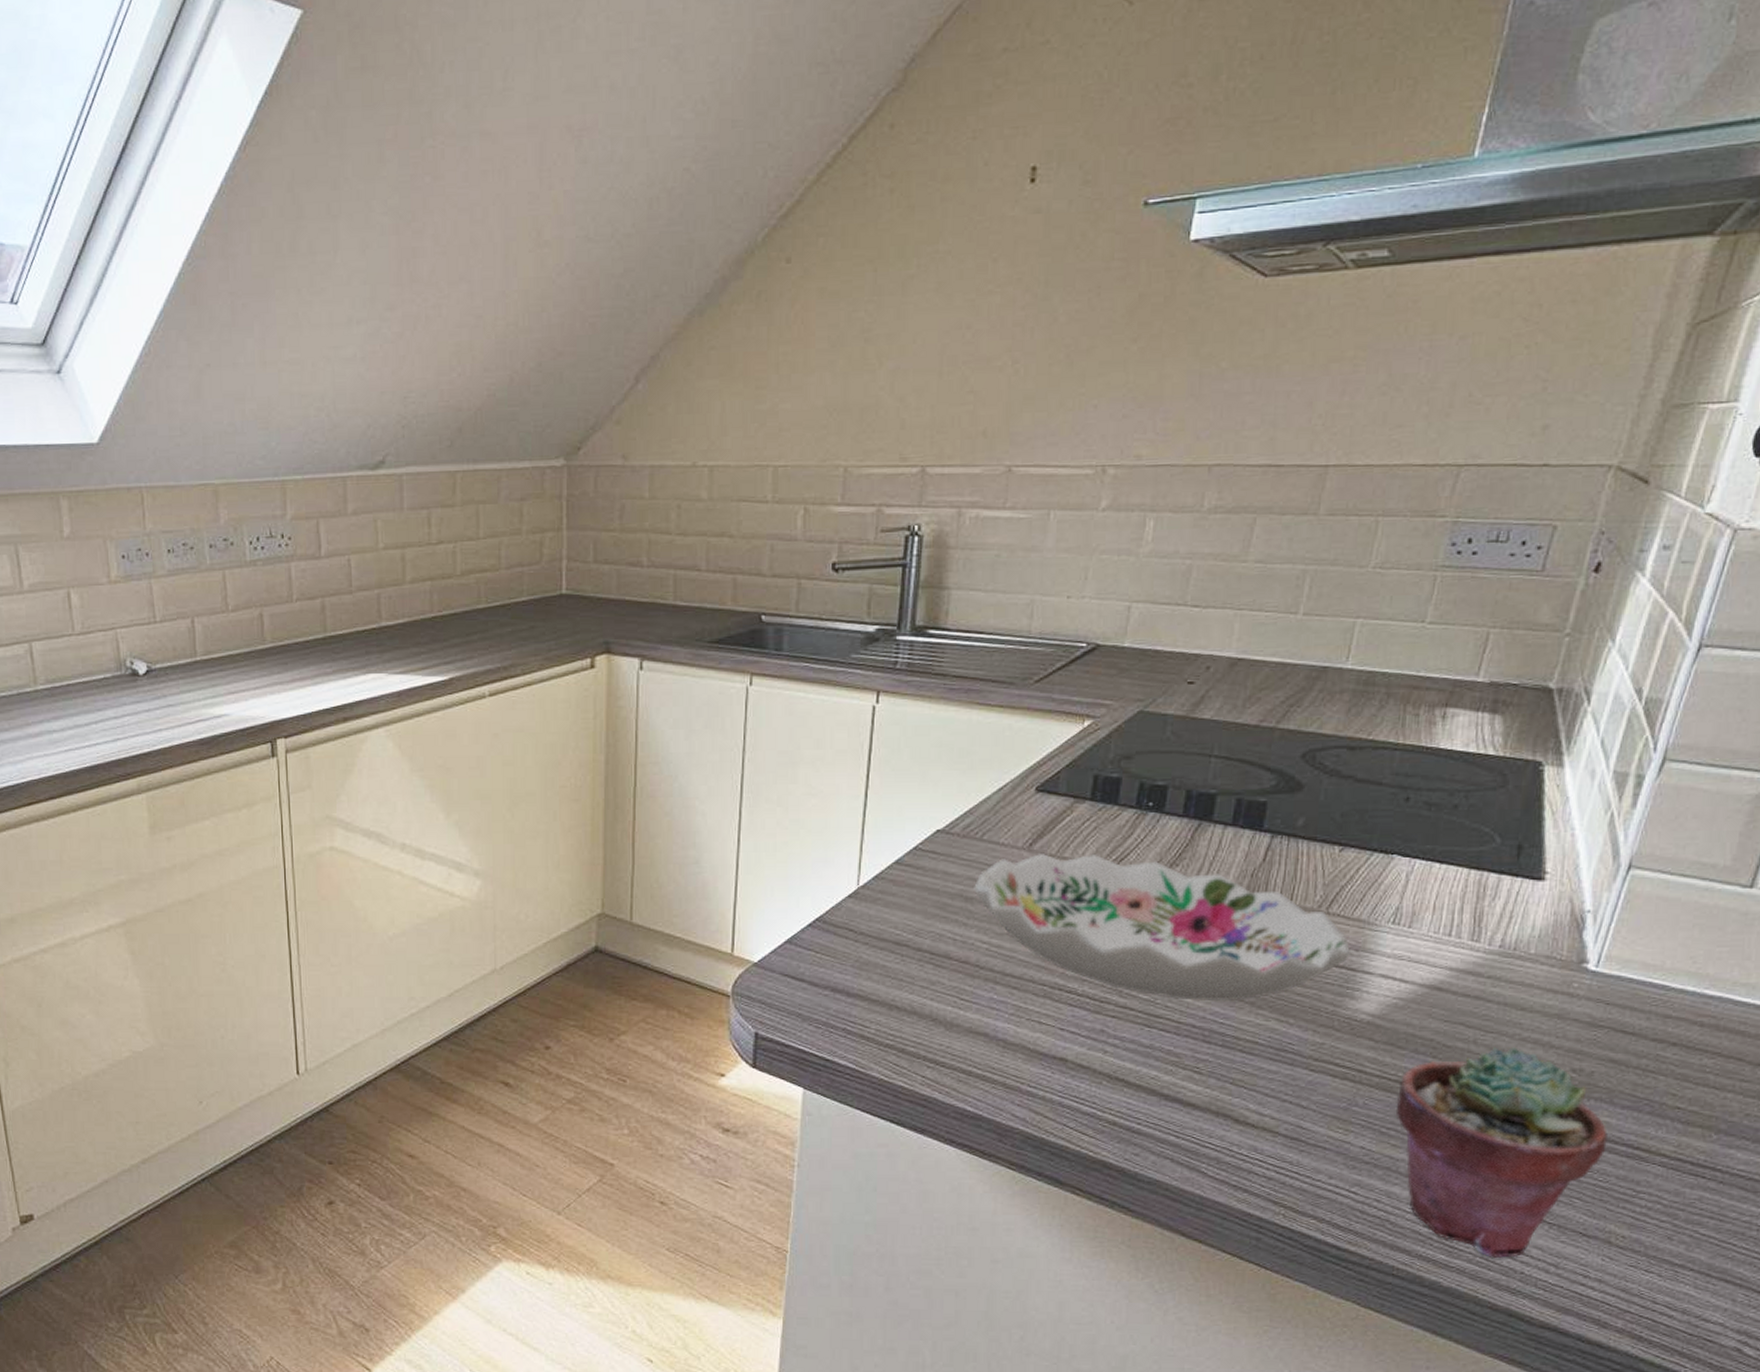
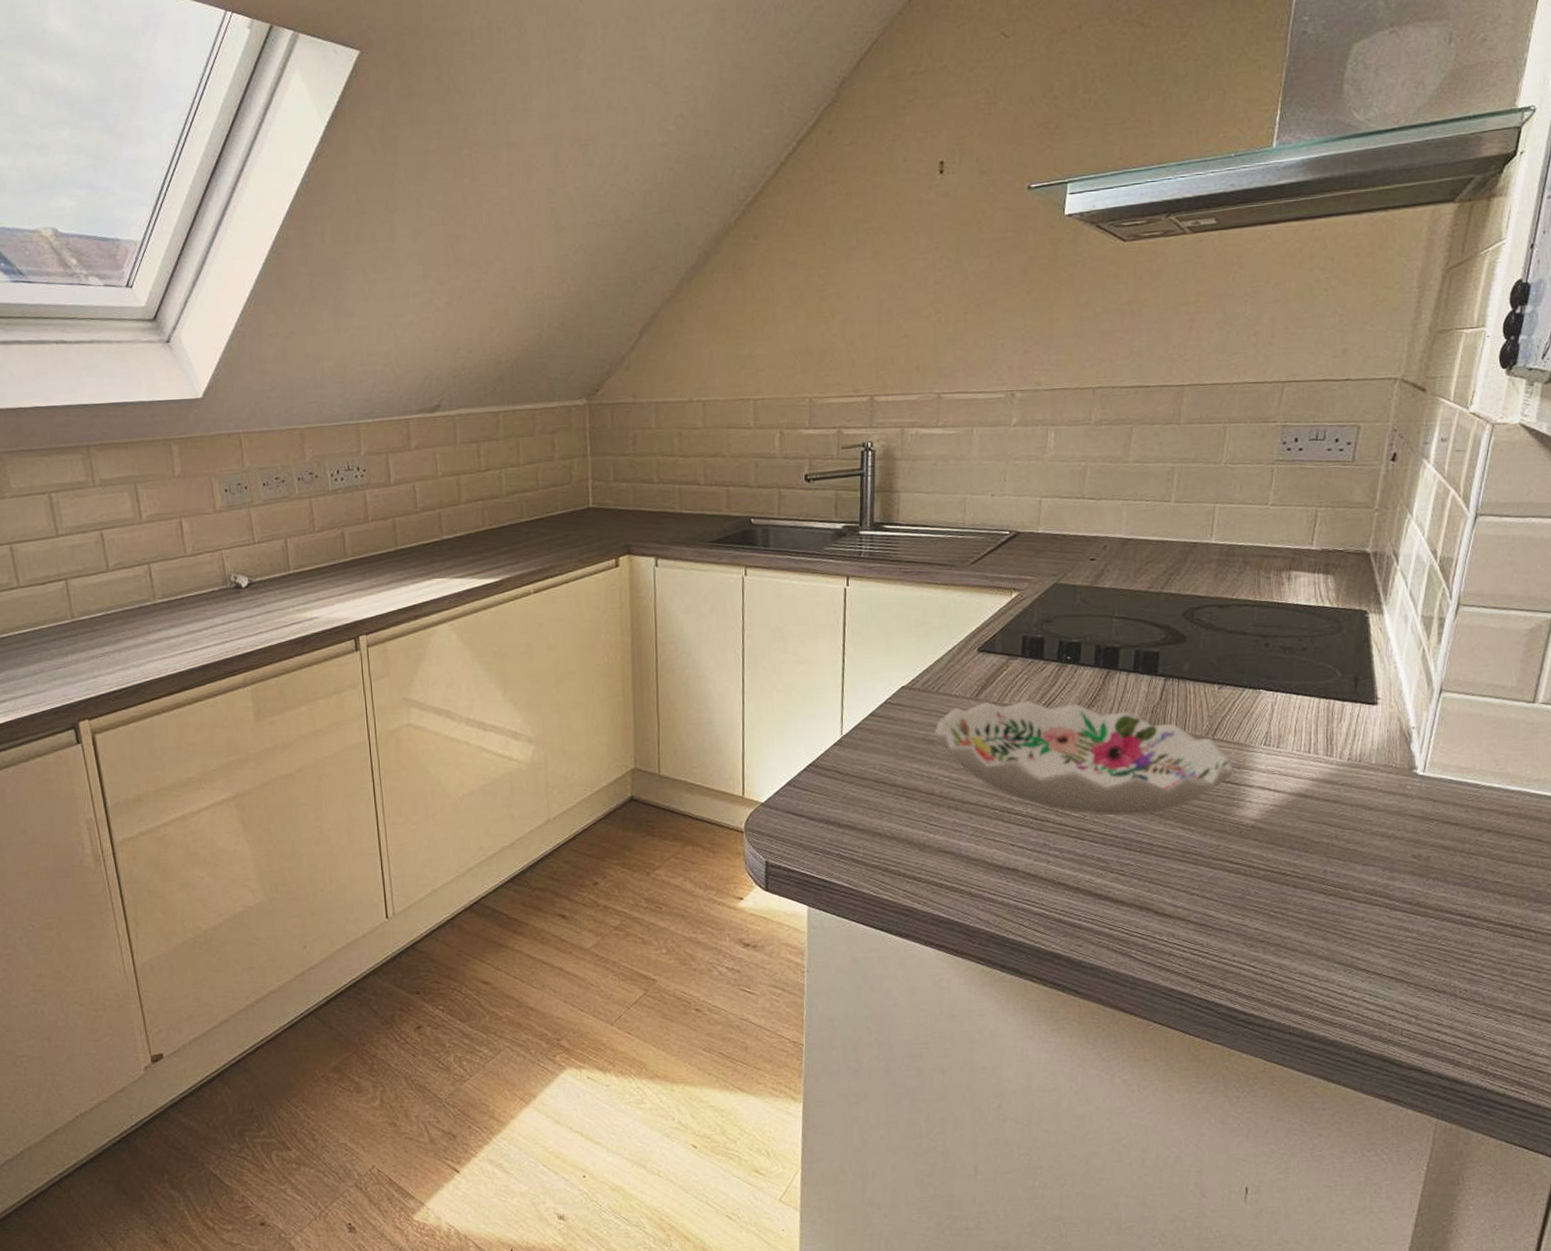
potted succulent: present [1395,1047,1608,1259] -> none [1280,840,1445,1015]

